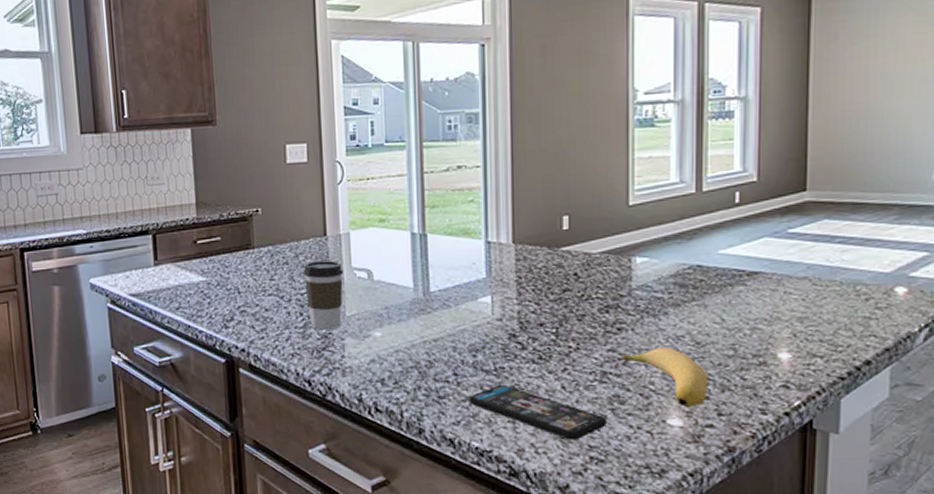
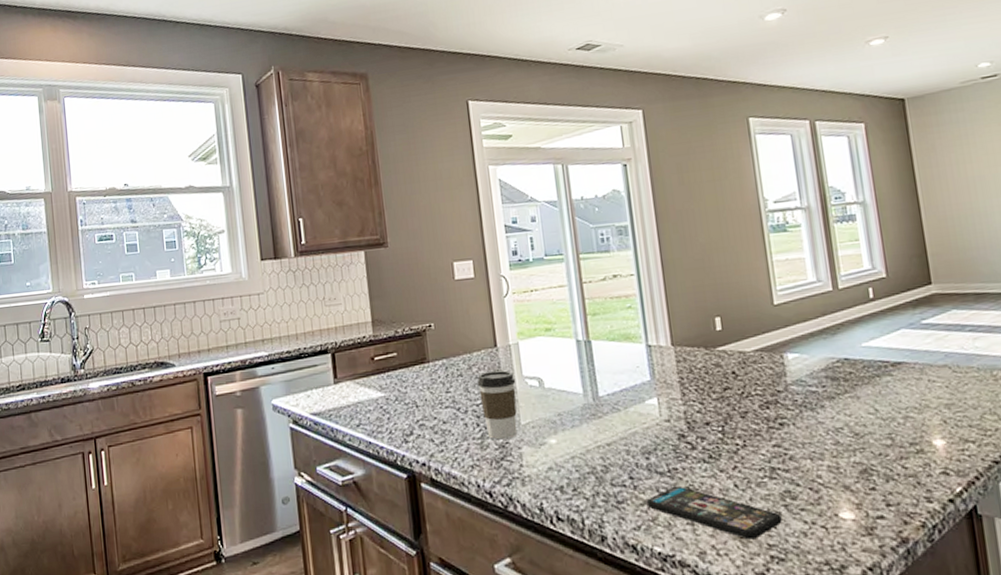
banana: present [620,347,709,408] -> none [785,439,873,500]

